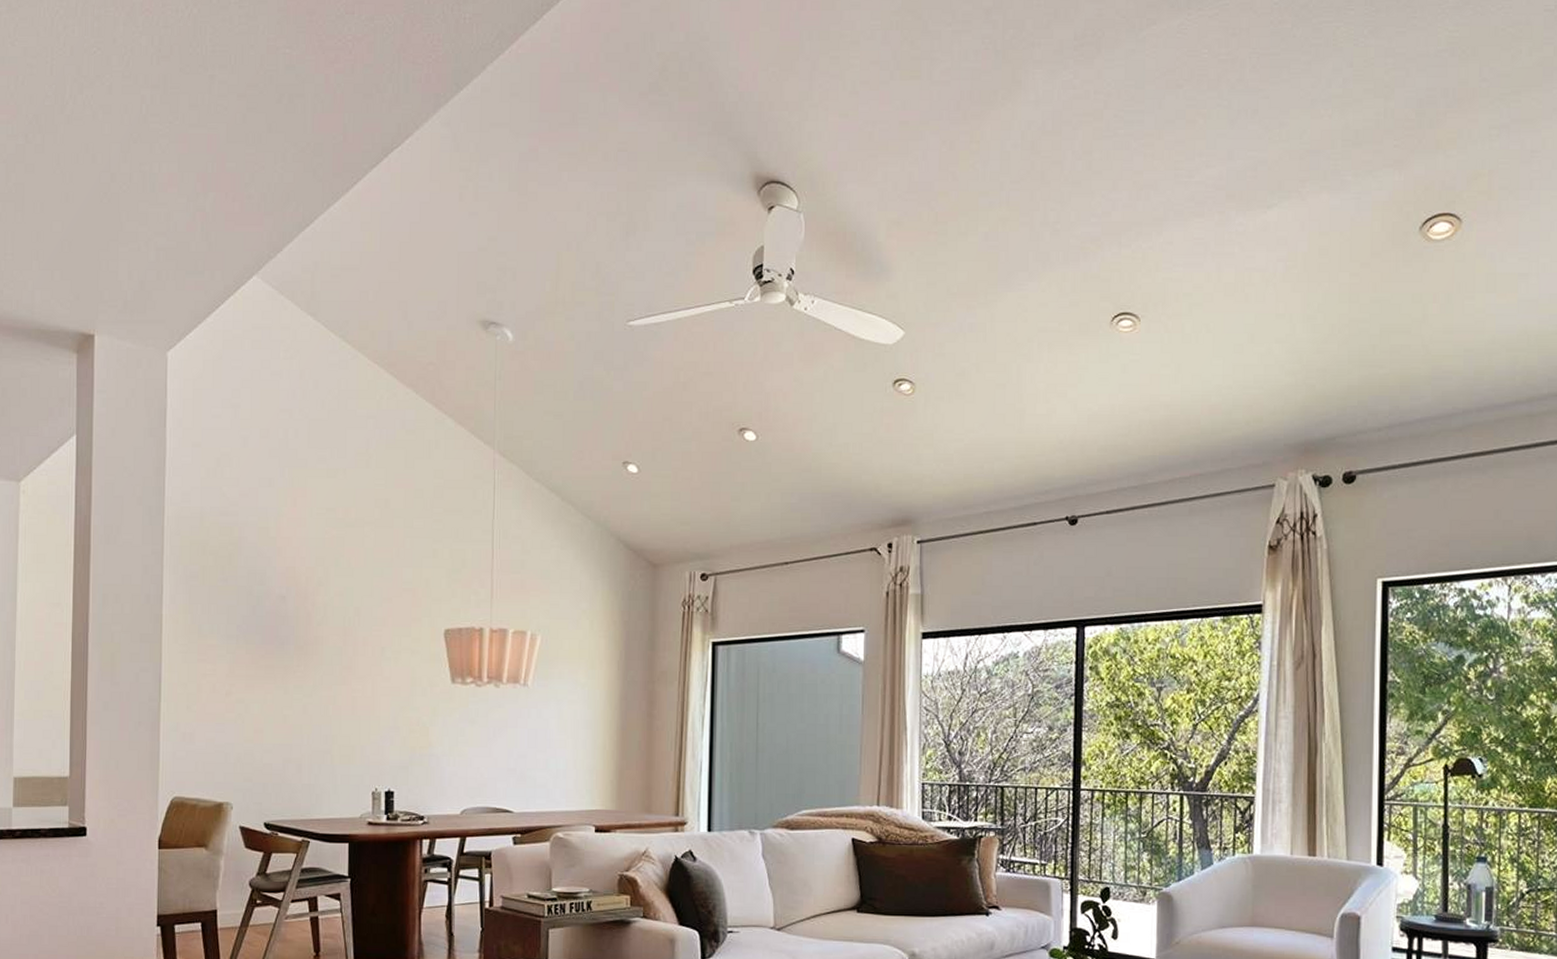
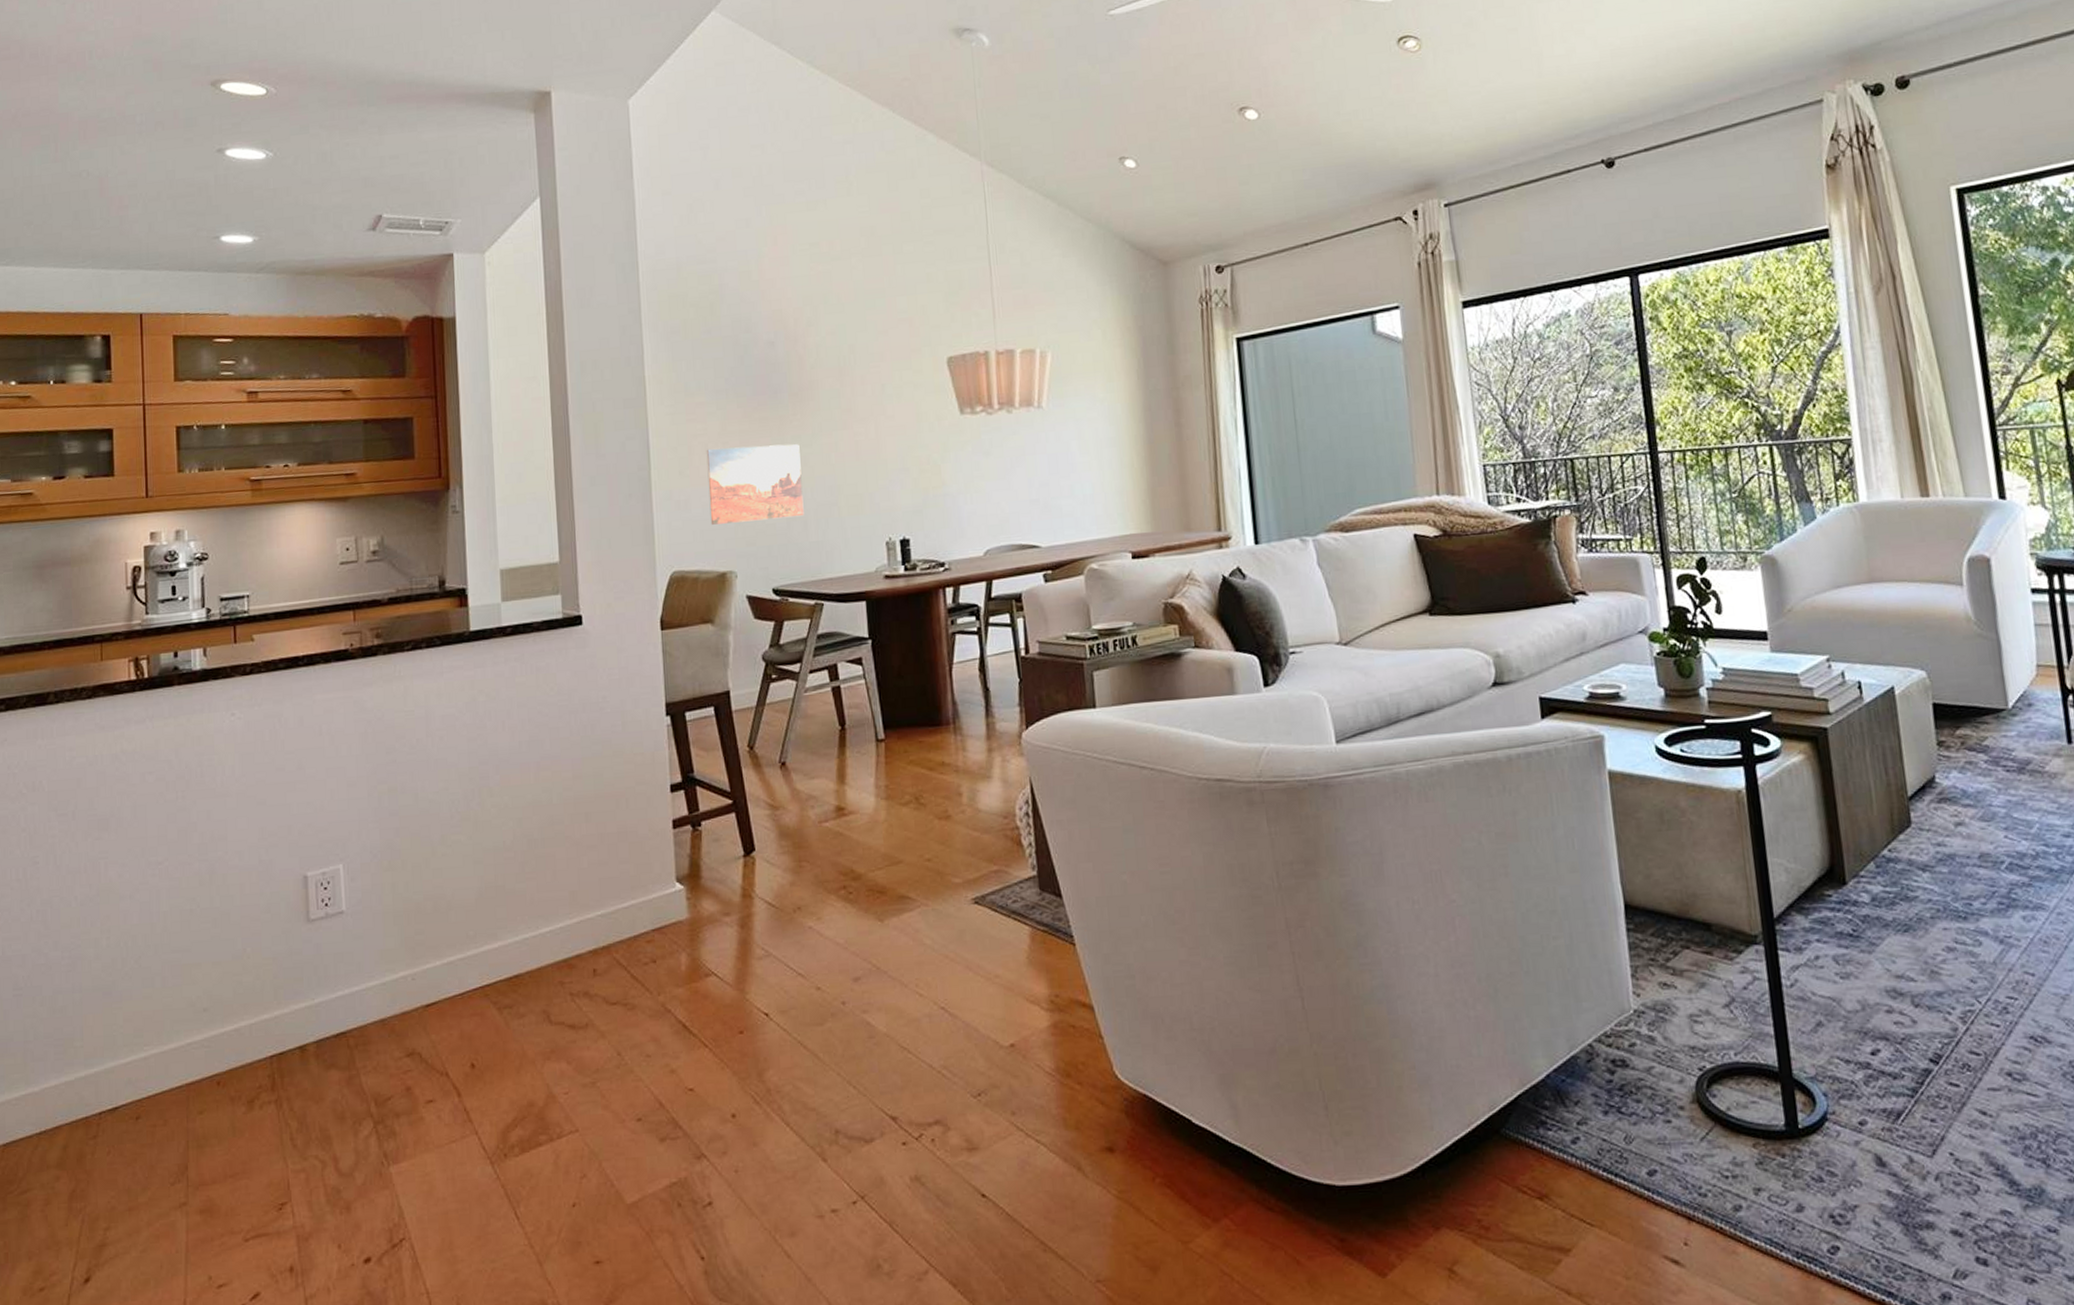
wall art: none [212,688,300,760] -> present [706,444,804,525]

